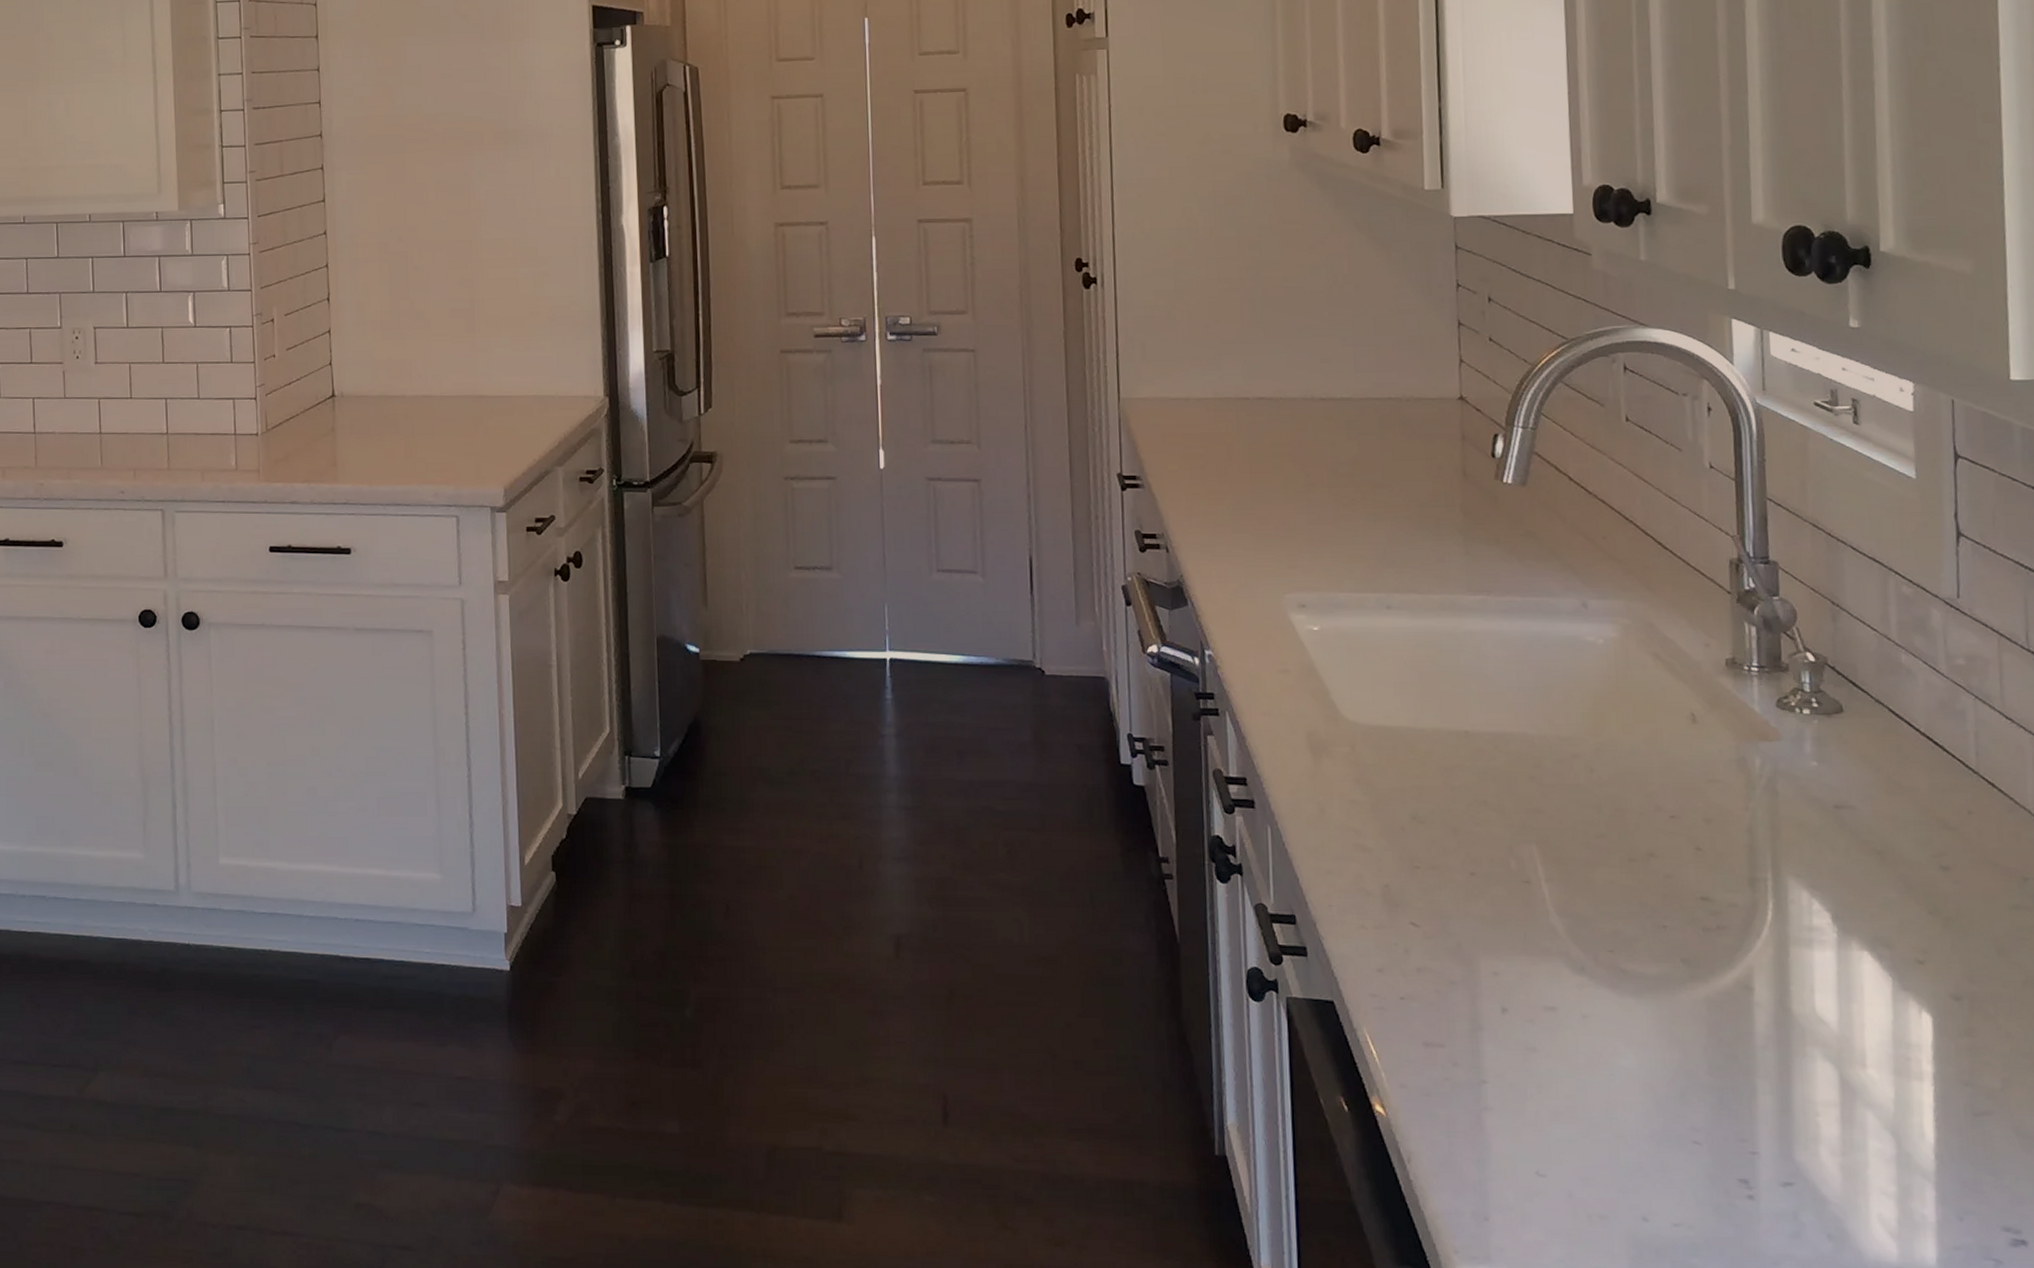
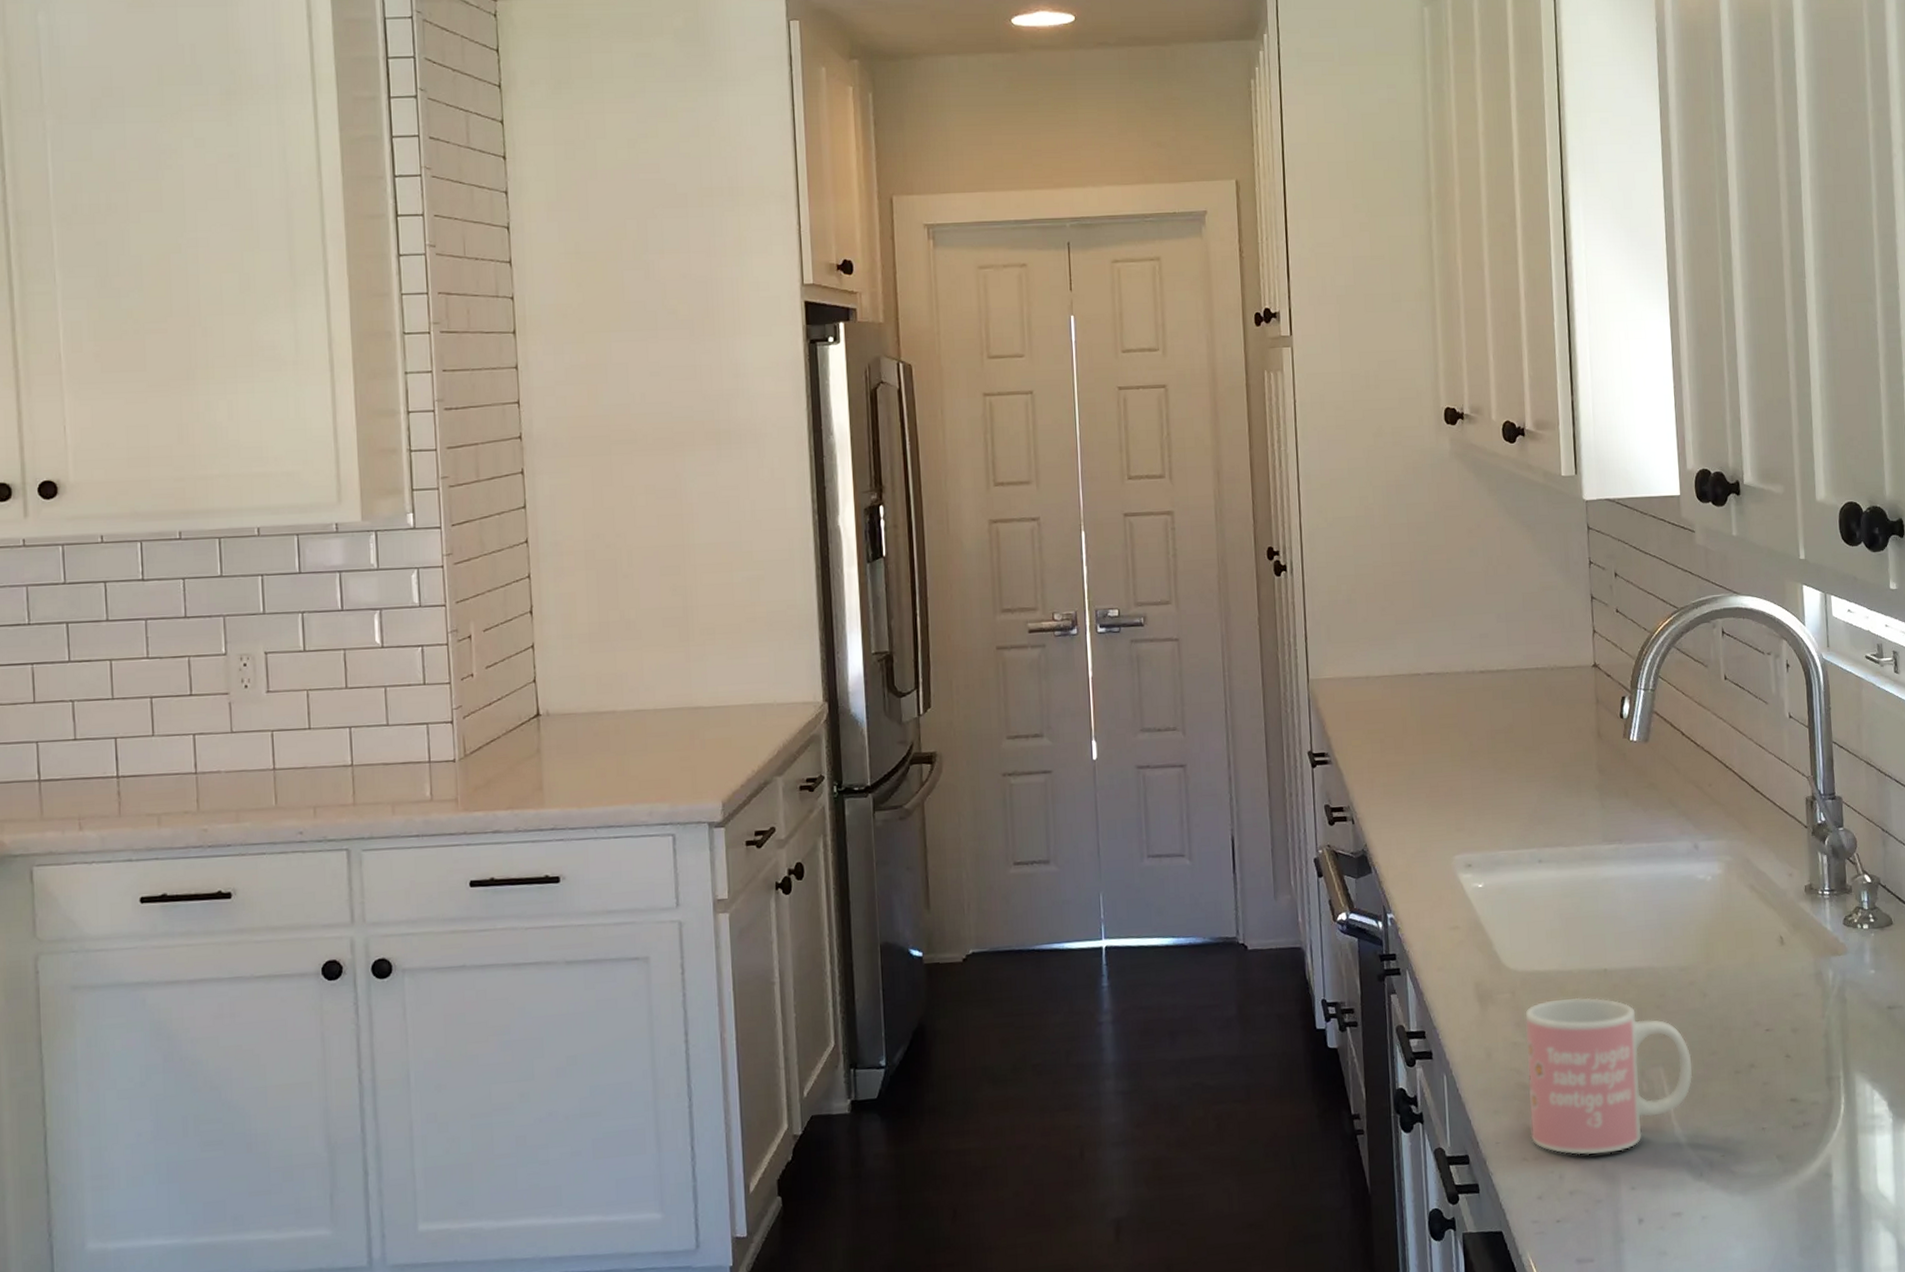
mug: none [1366,758,1575,932] -> present [1525,997,1693,1156]

